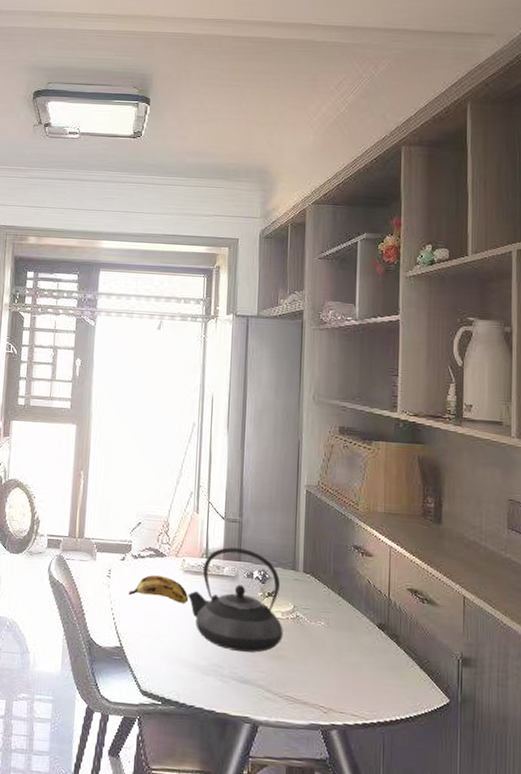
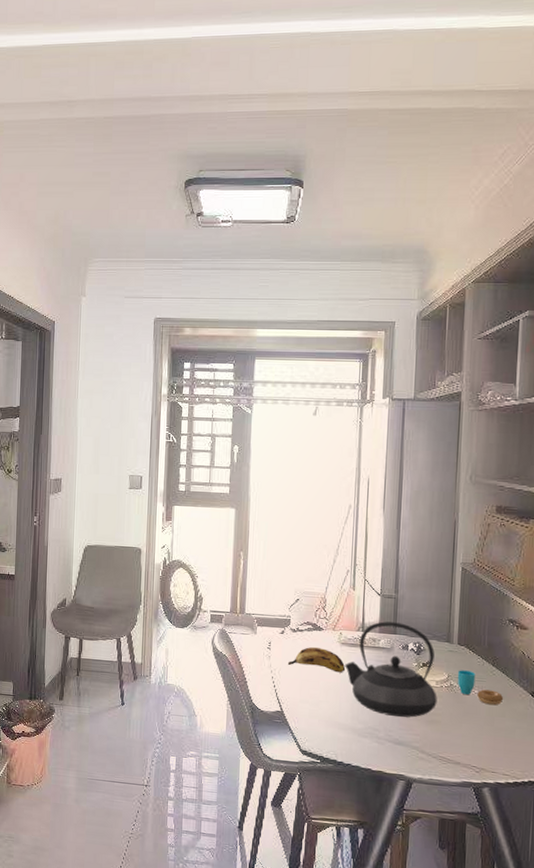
cup: none [303,600,351,639] -> present [457,670,504,706]

